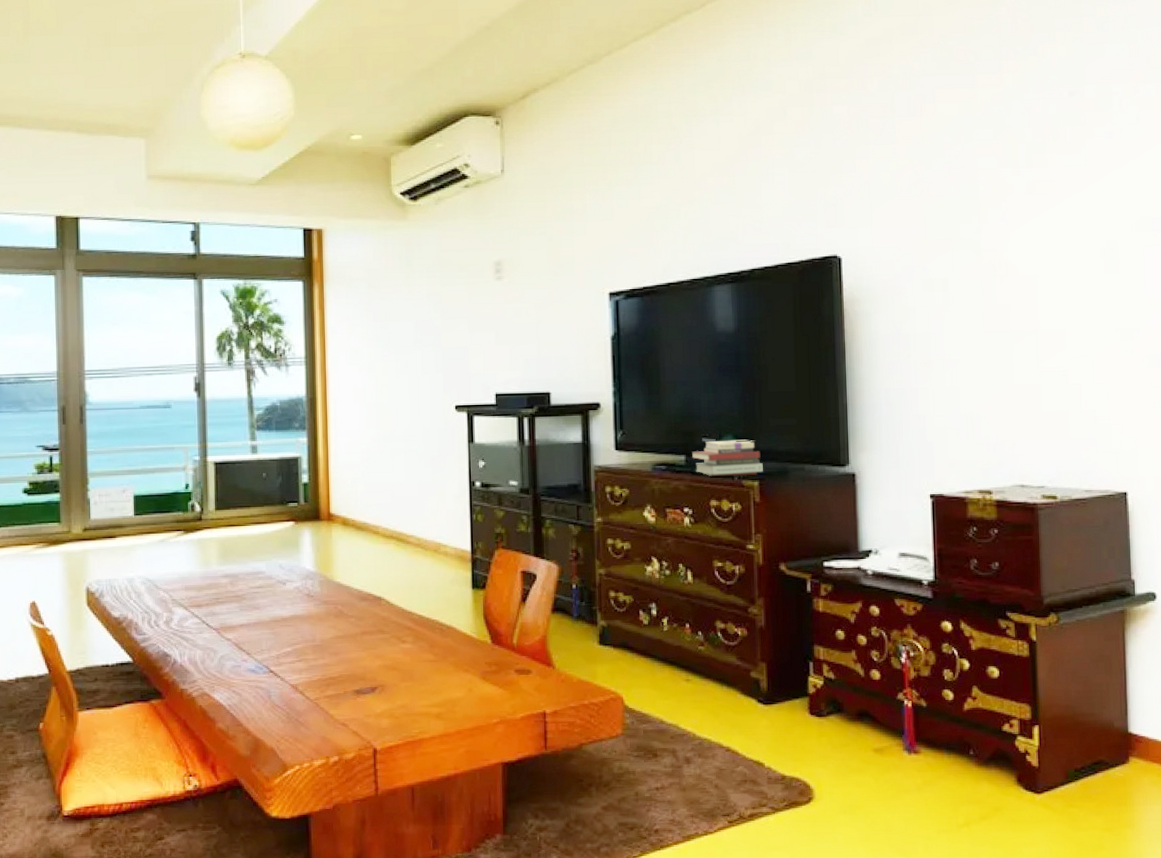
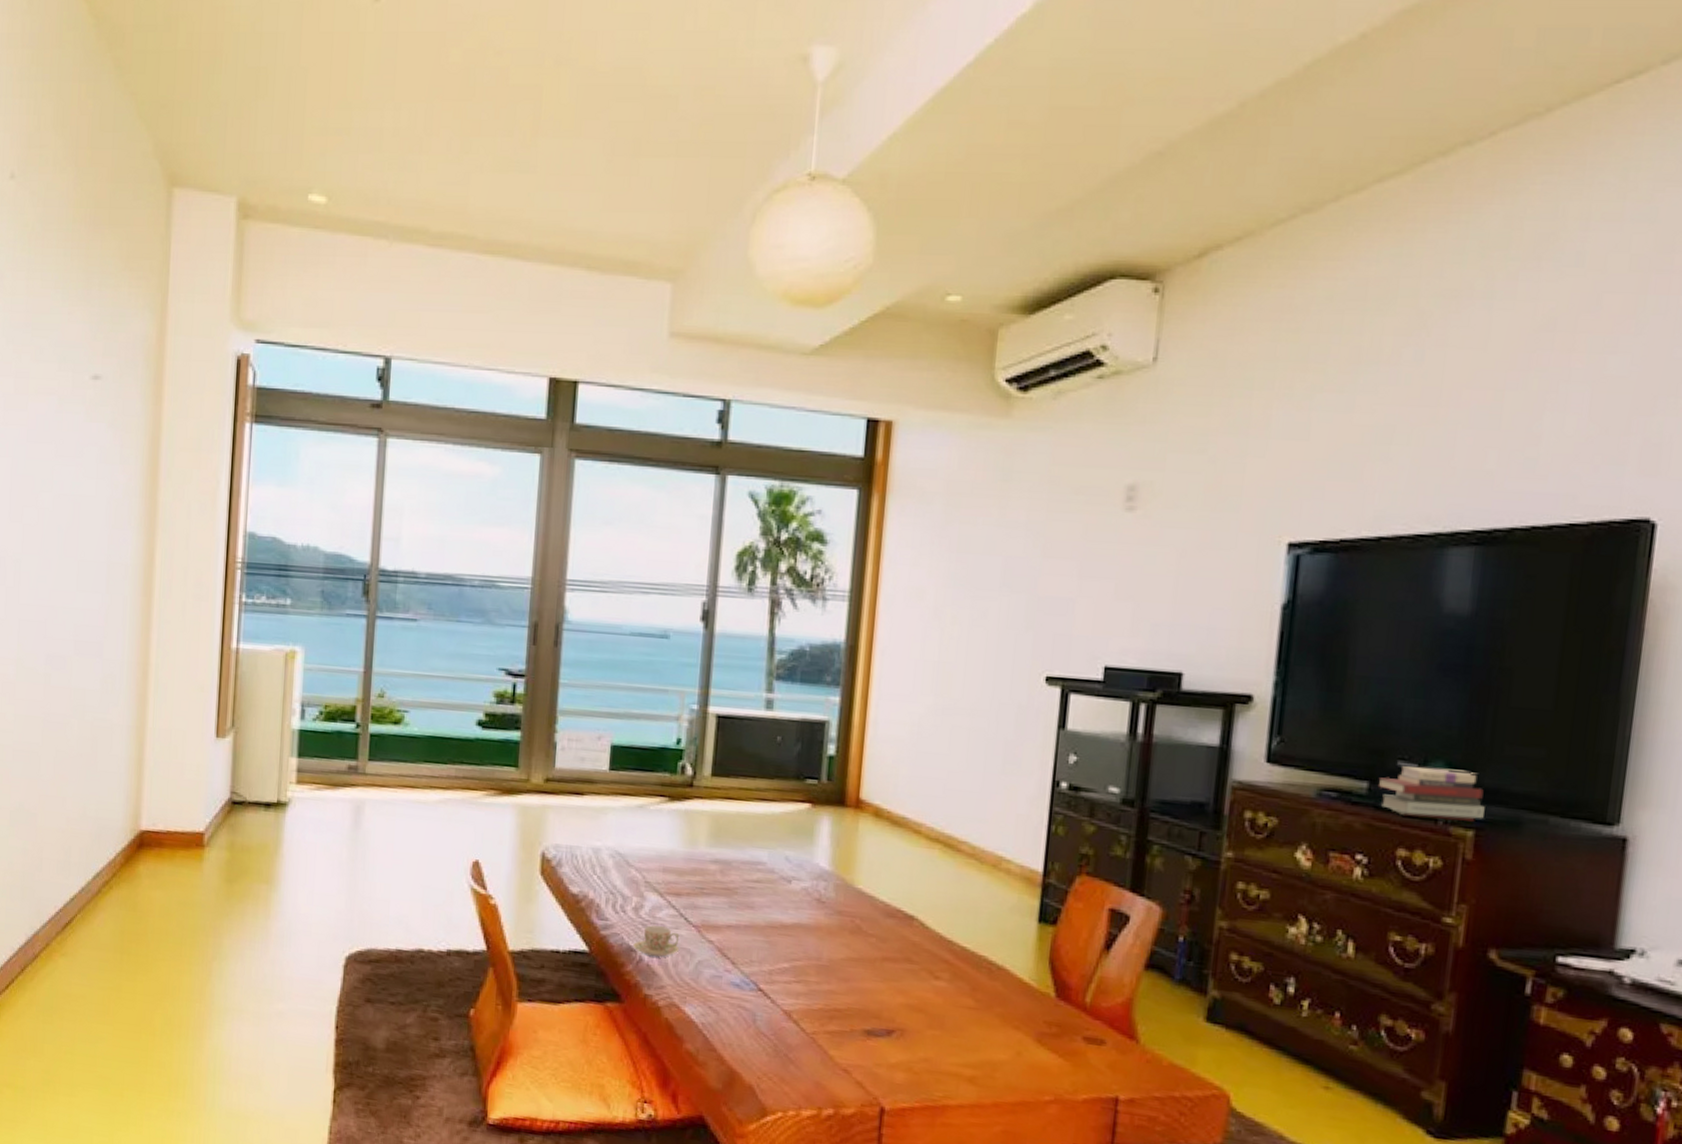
teacup: none [168,633,205,658] -> present [633,925,680,957]

